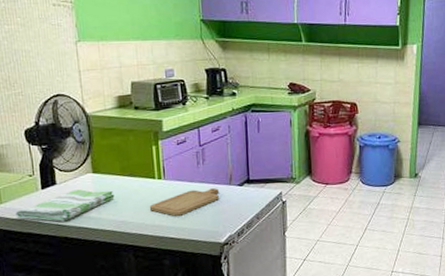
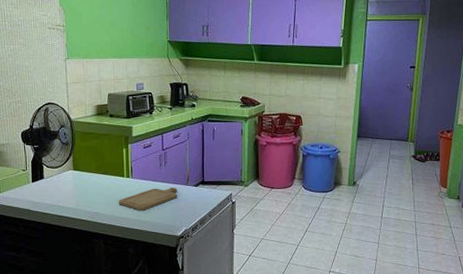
dish towel: present [15,189,115,222] -> none [11,184,90,211]

